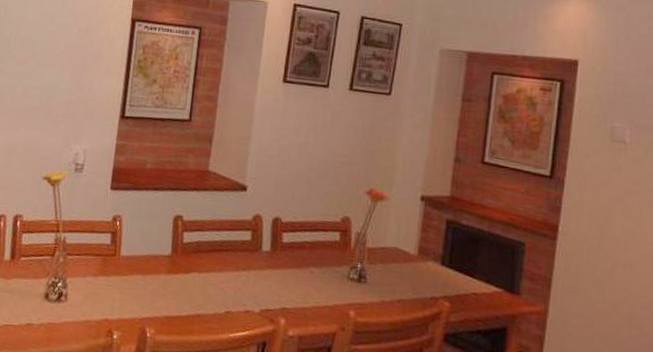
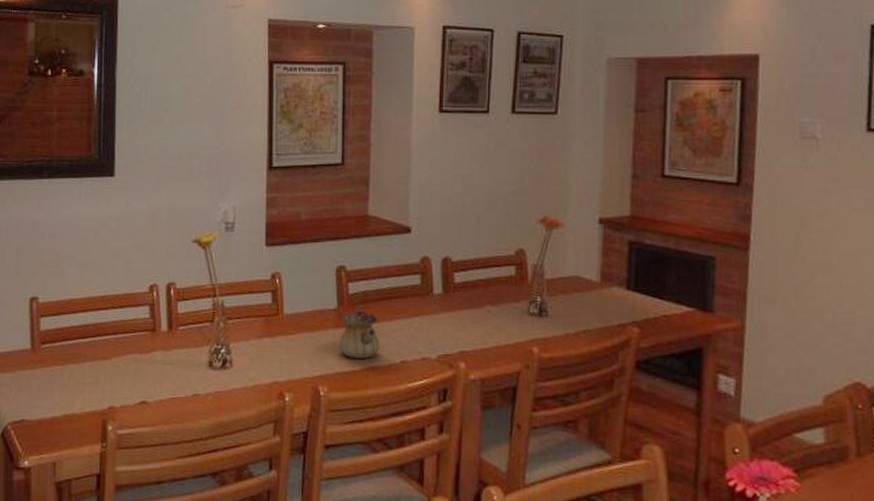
teapot: none [168,254,208,306] -> present [338,305,380,359]

